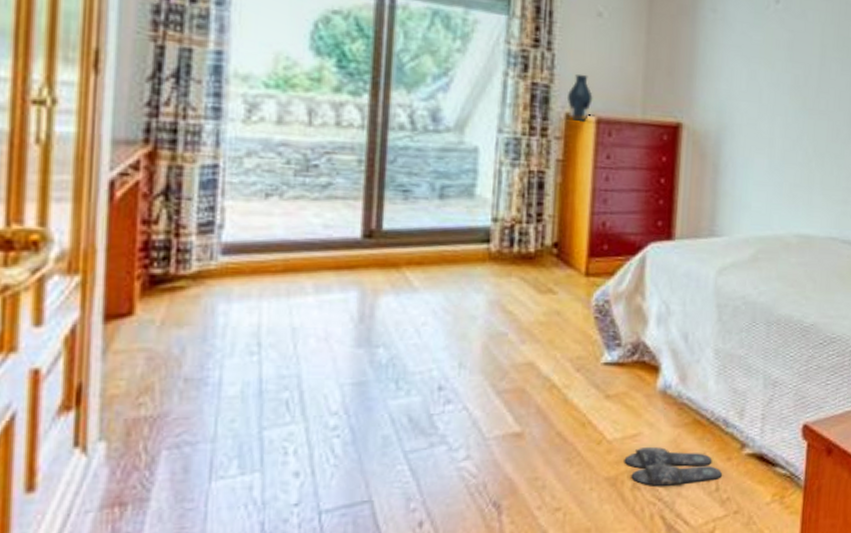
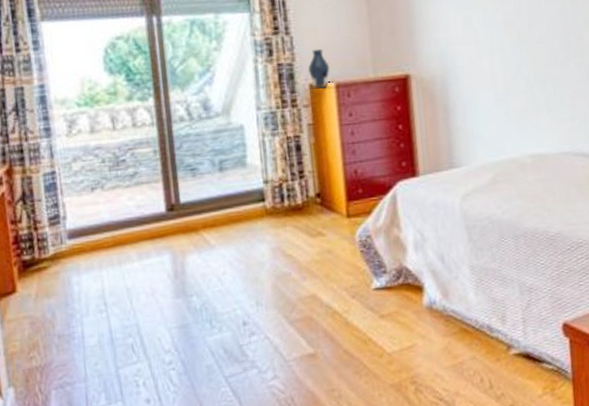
slippers: present [624,446,722,486] -> none [404,355,494,389]

